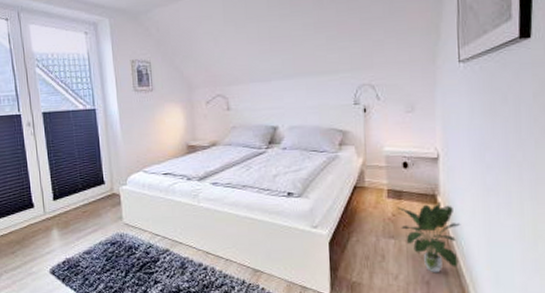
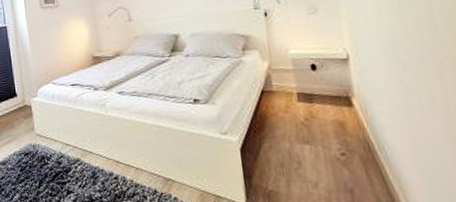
potted plant: present [397,201,461,273] -> none [309,103,384,181]

